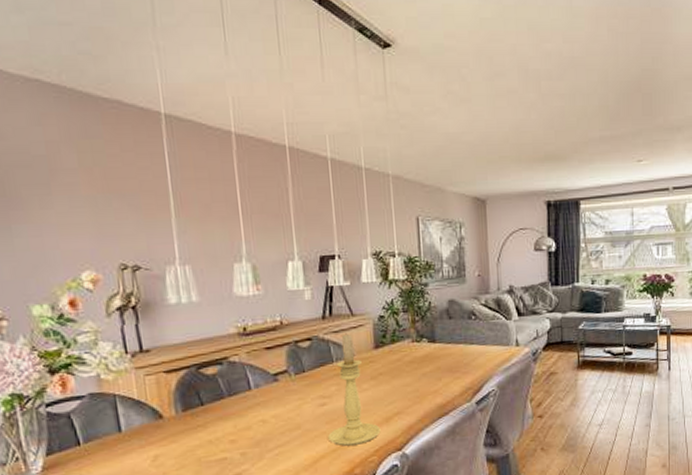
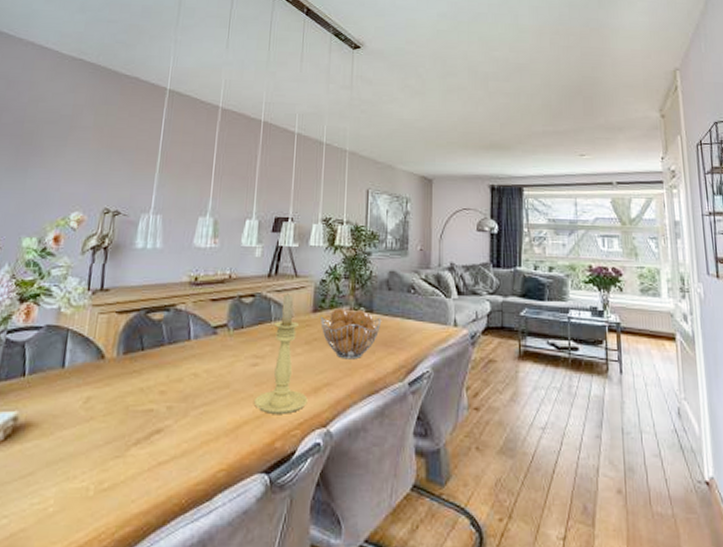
fruit basket: none [383,340,444,389] -> present [321,308,381,360]

